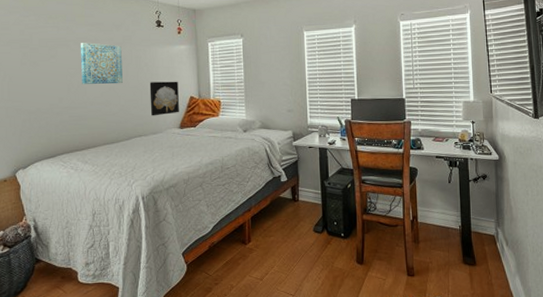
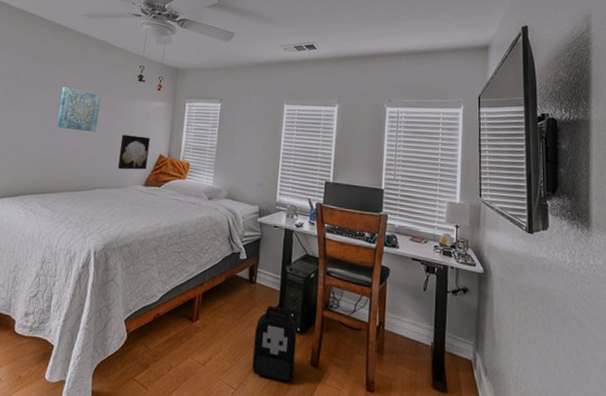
backpack: none [304,218,343,281] -> present [252,305,297,383]

